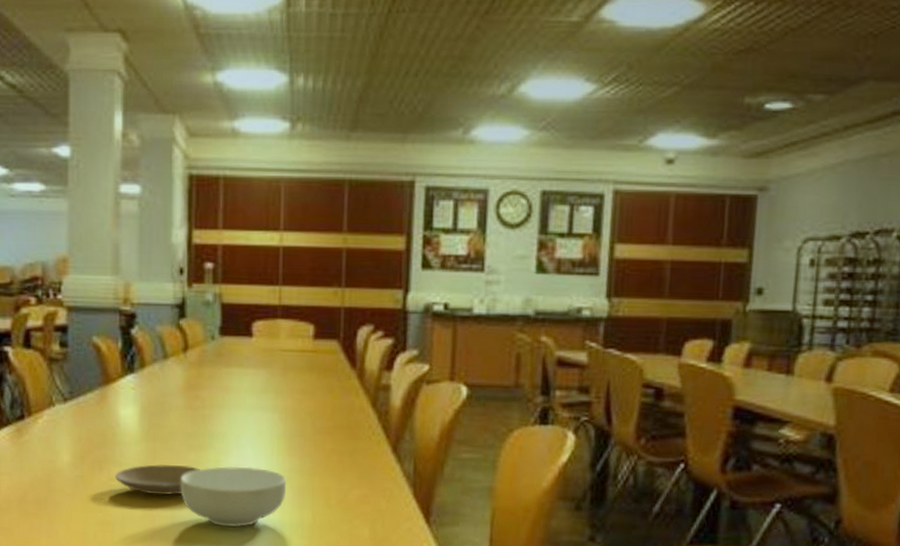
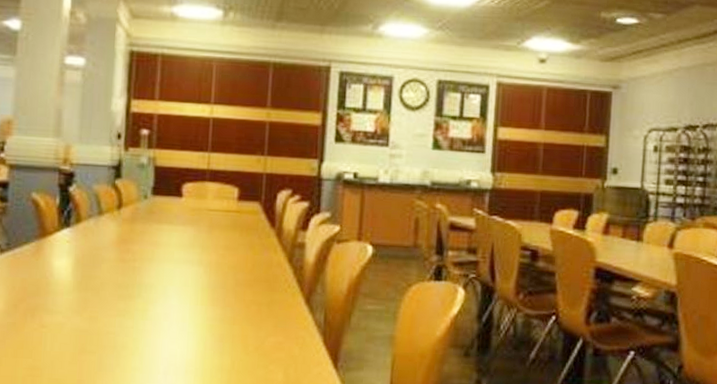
plate: present [114,464,201,495] -> none [46,313,129,342]
cereal bowl: present [180,466,287,528] -> none [108,315,209,373]

